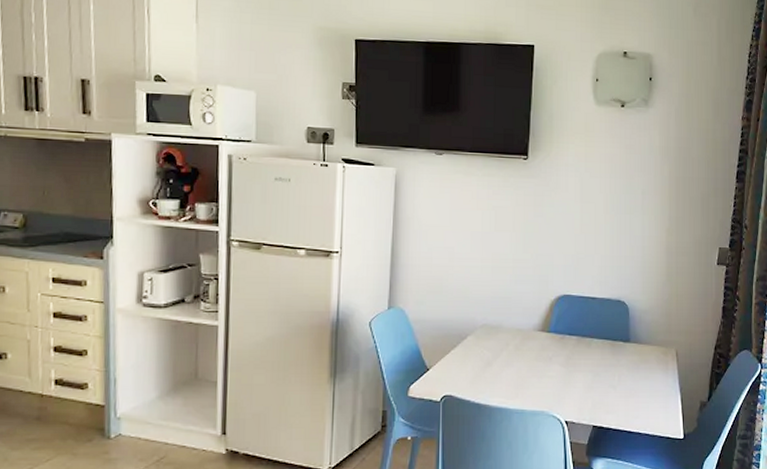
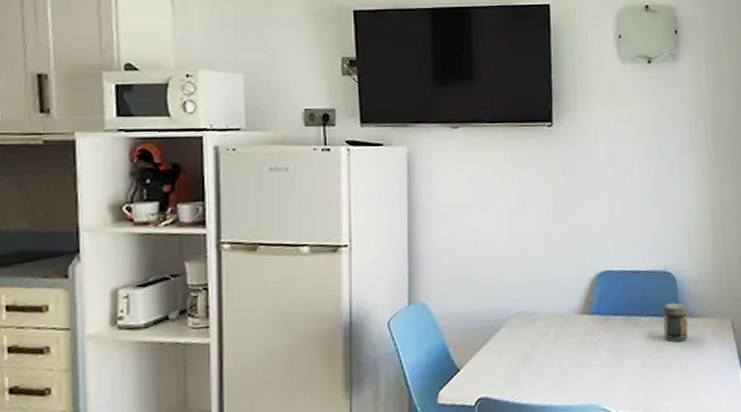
jar: none [613,329,637,364] -> present [663,302,689,343]

